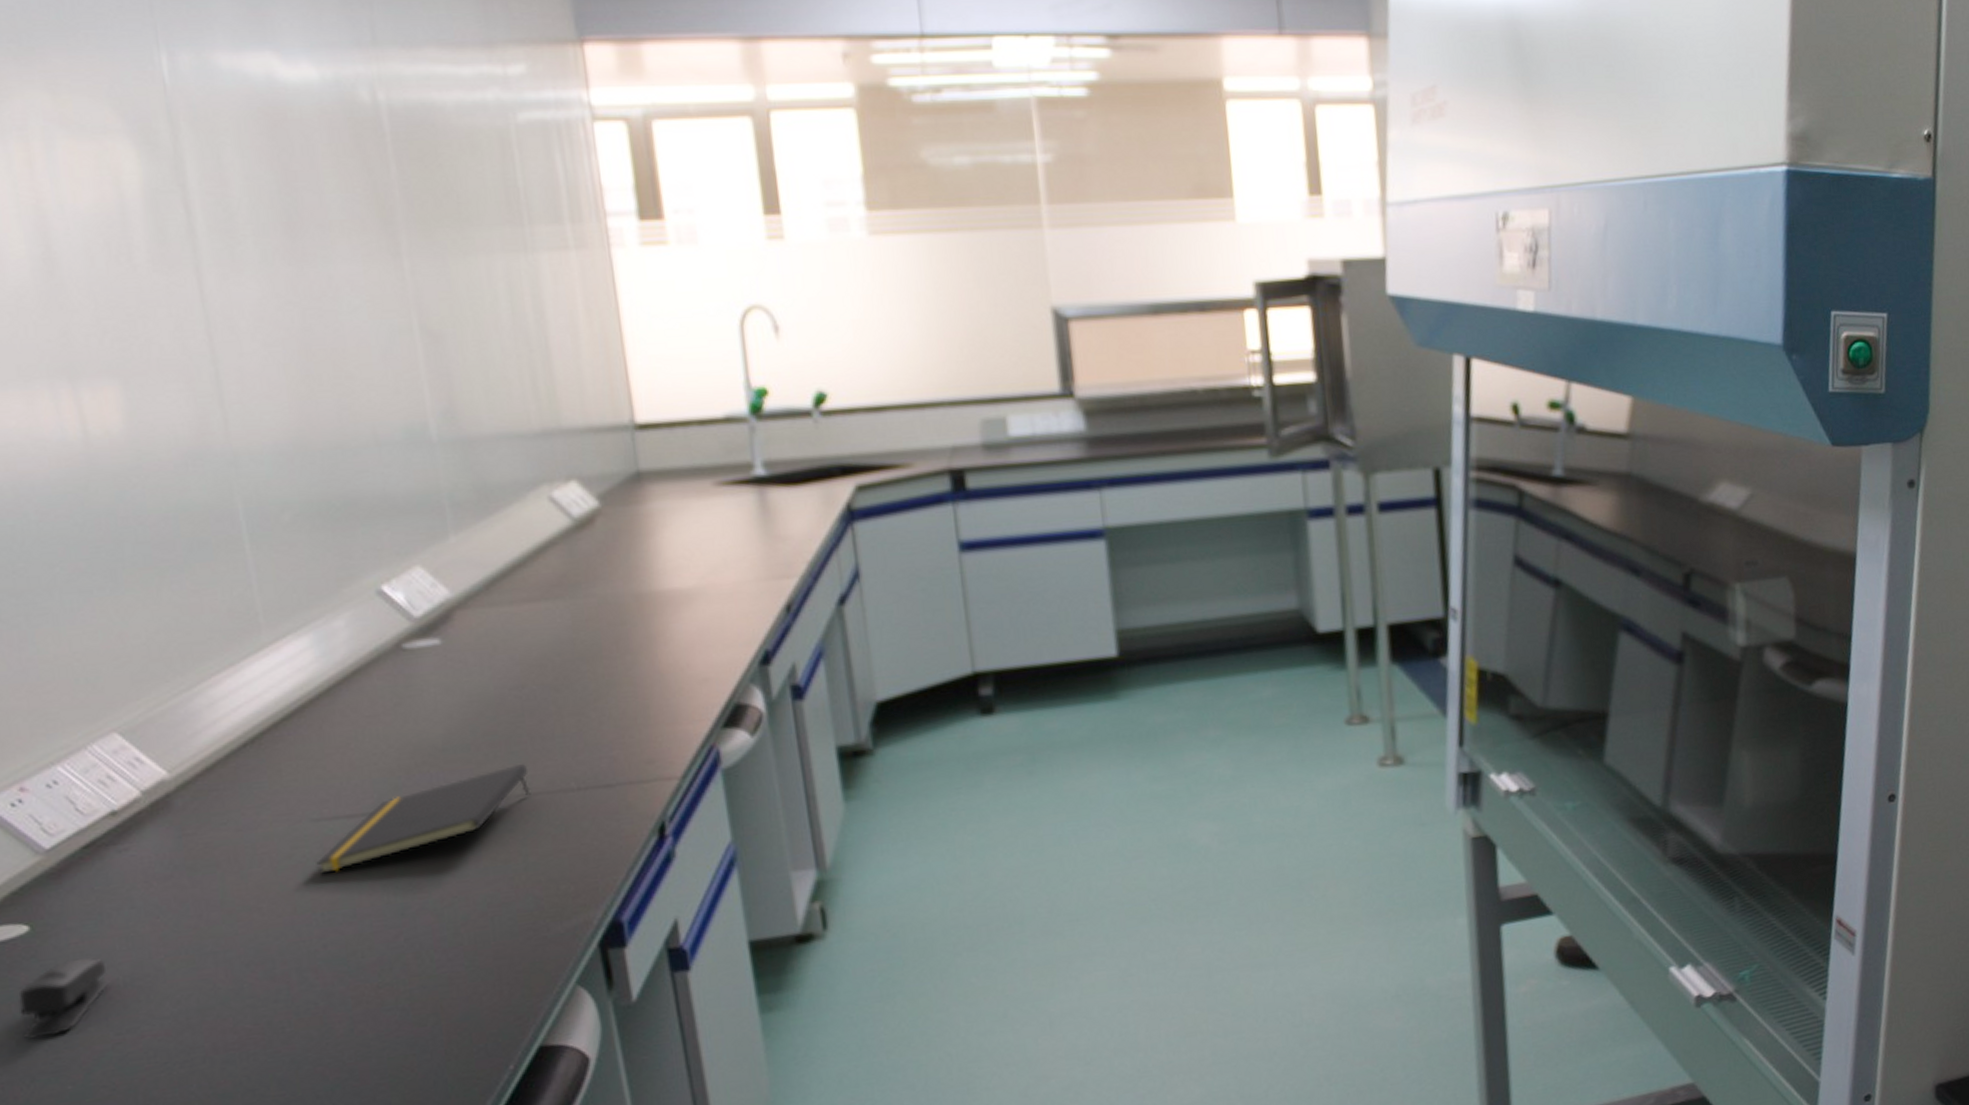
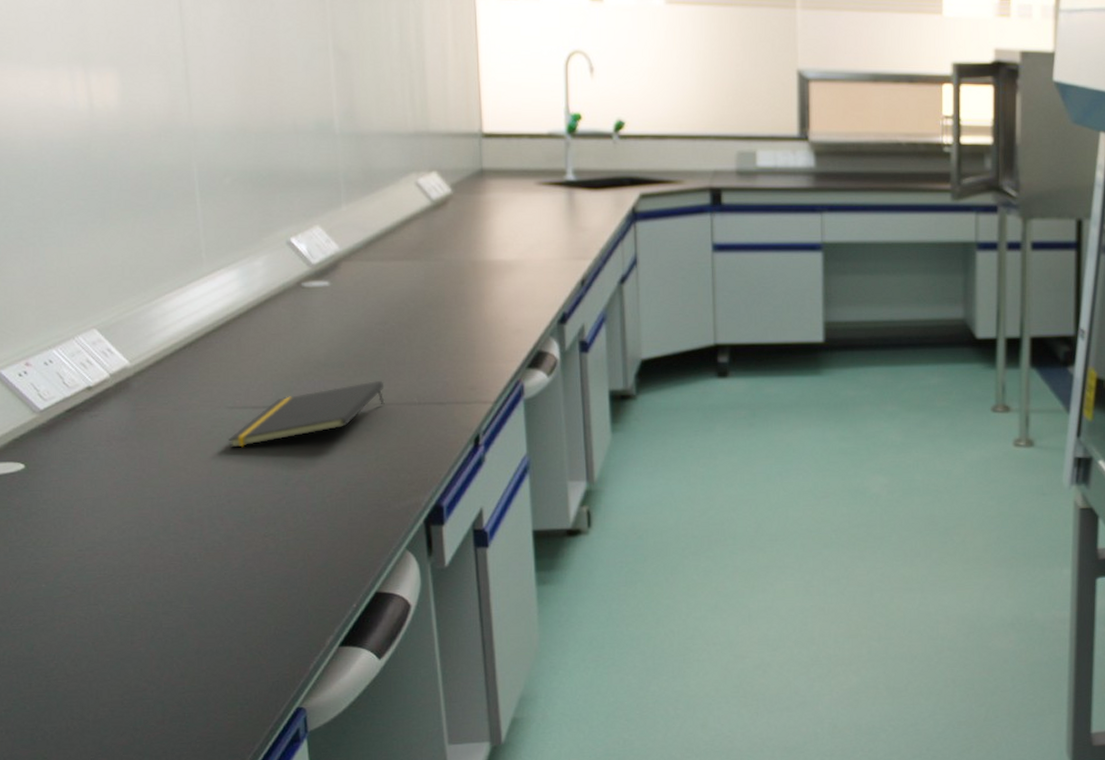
stapler: present [18,958,110,1039] -> none [13,492,78,547]

